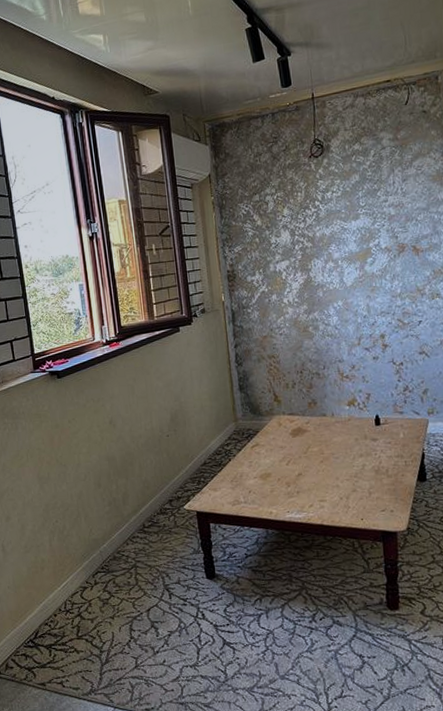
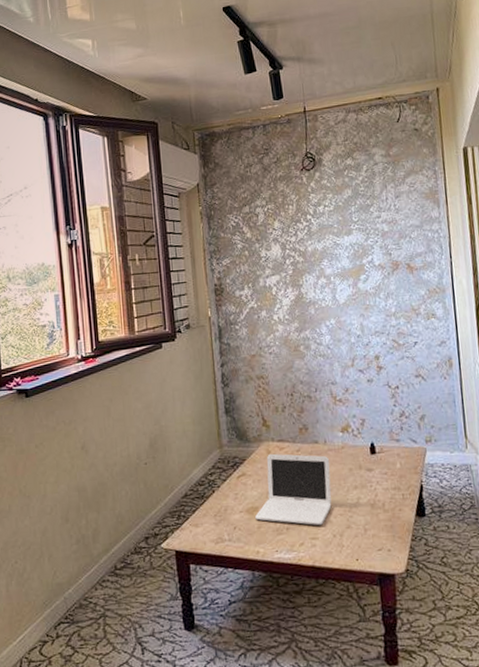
laptop: none [268,426,339,489] -> present [255,453,332,525]

